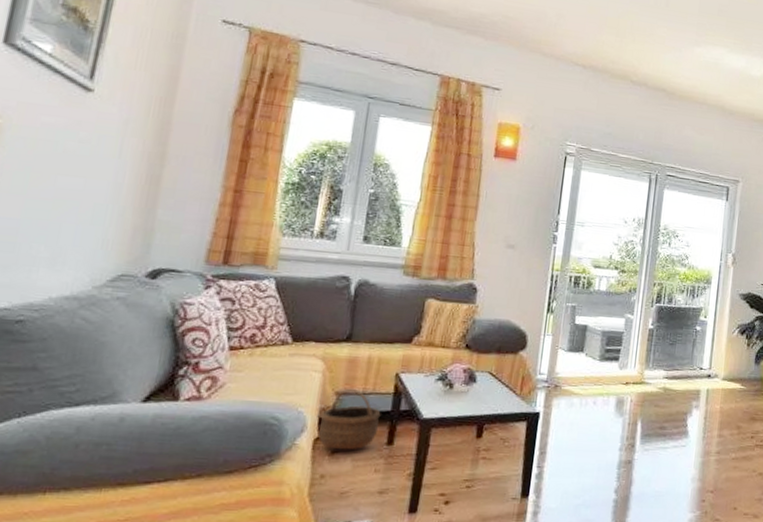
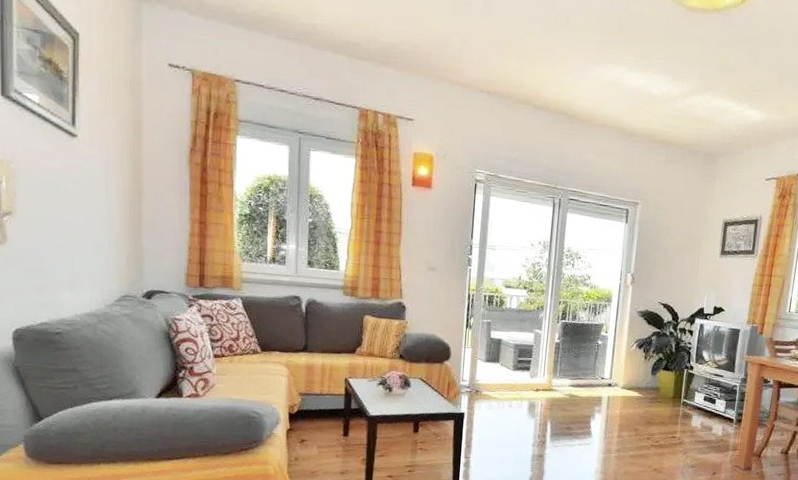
wicker basket: present [317,388,381,450] -> none [289,390,336,439]

